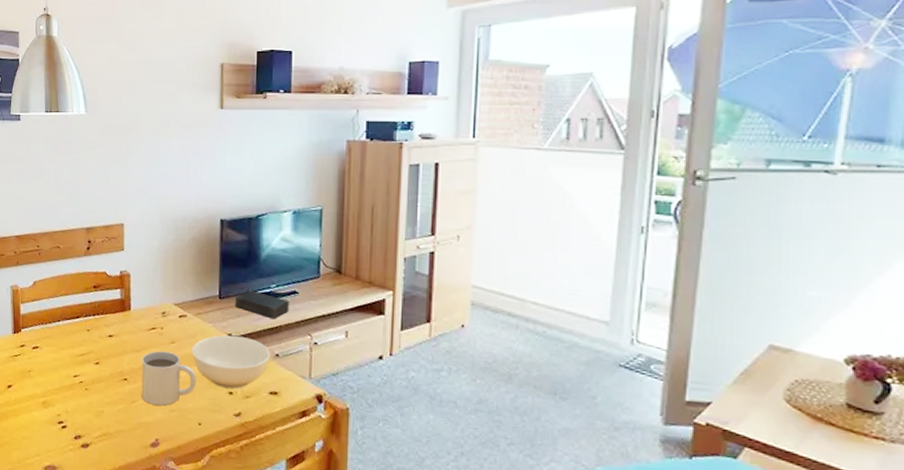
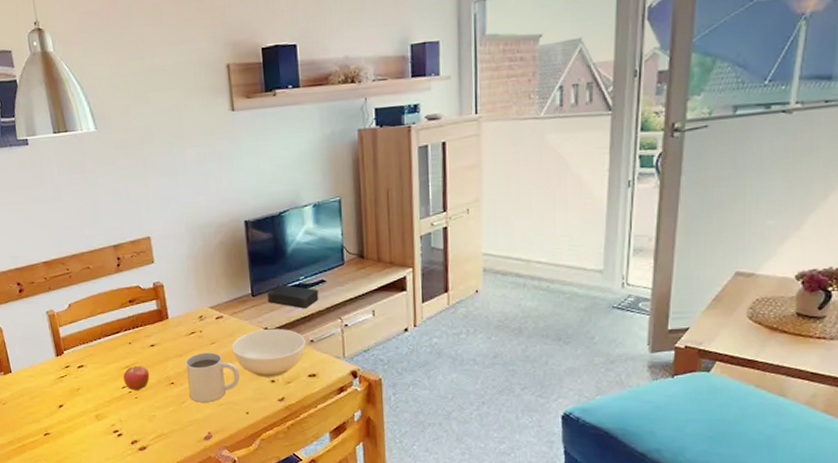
fruit: none [76,354,104,382] -> present [122,365,150,390]

